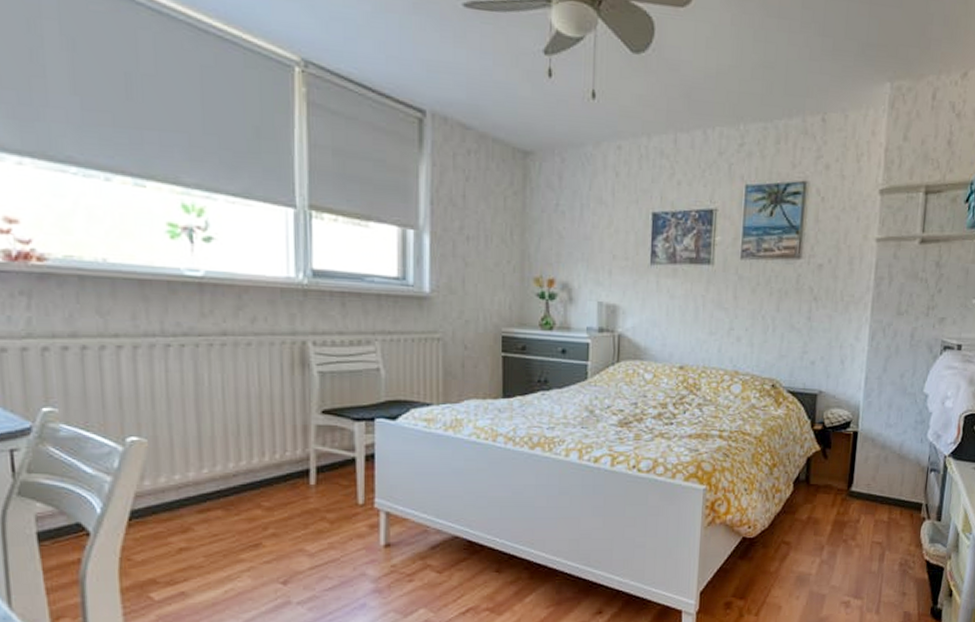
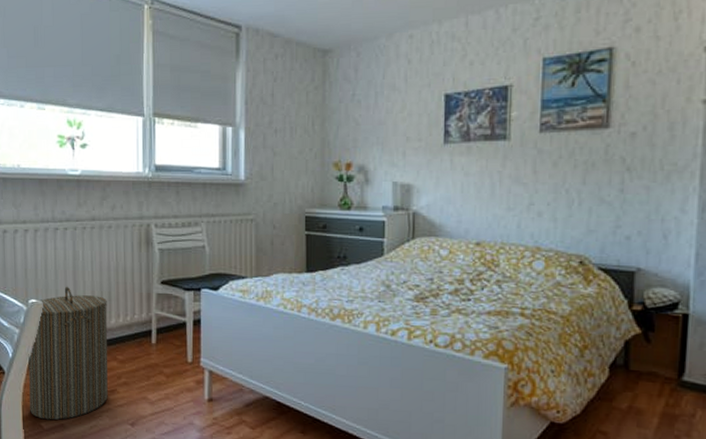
laundry hamper: none [127,419,250,589] -> present [28,286,108,420]

